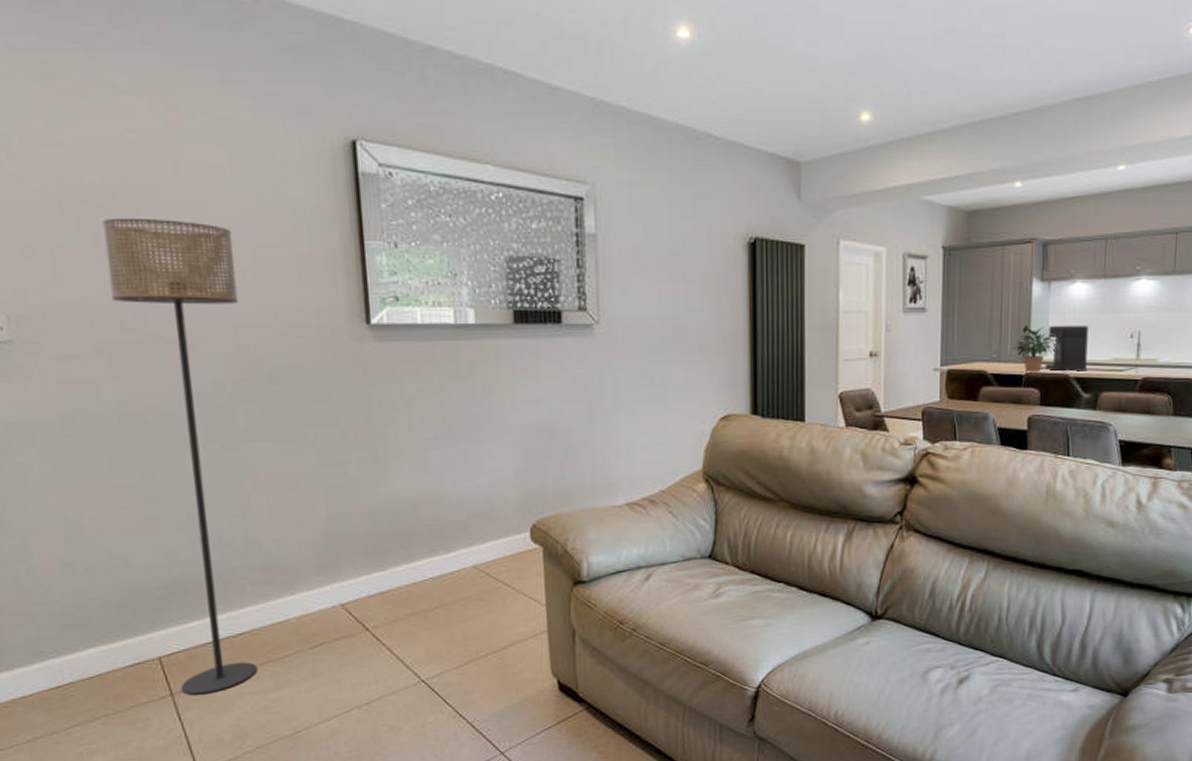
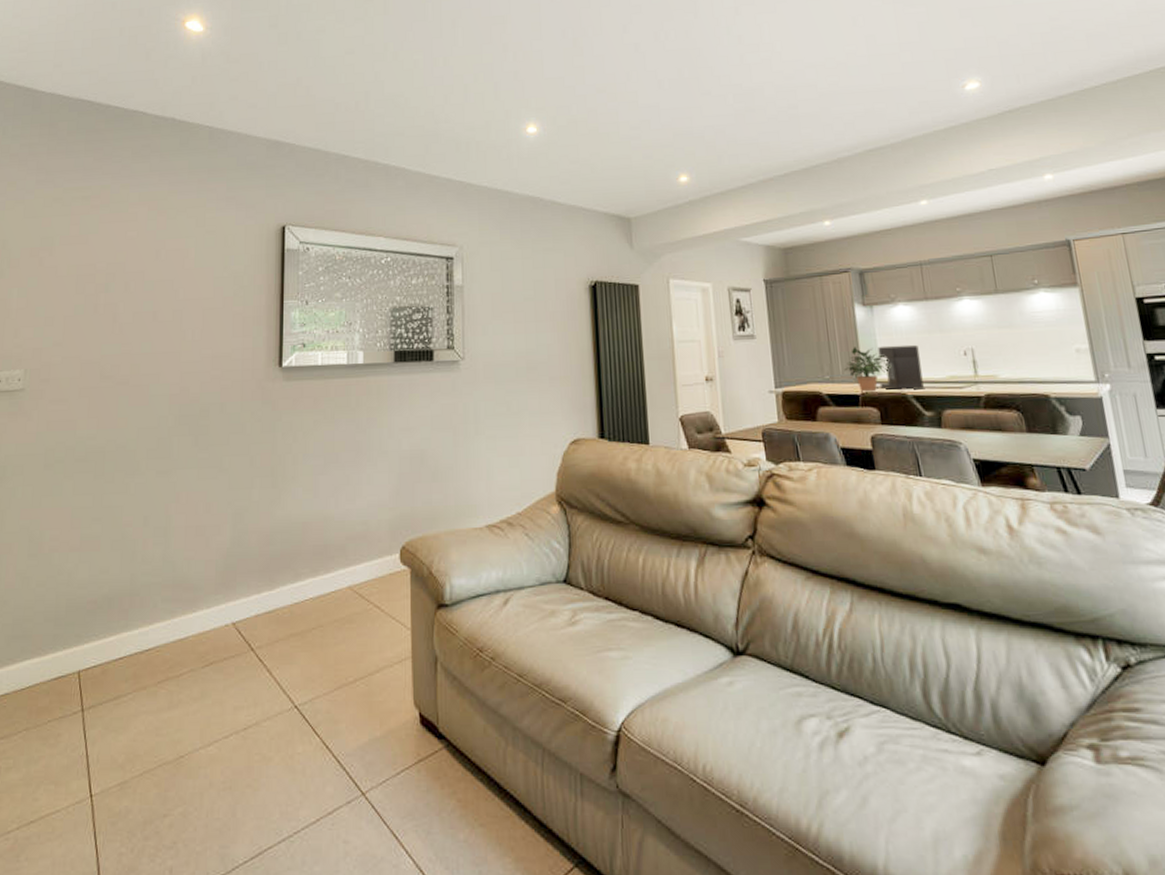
floor lamp: present [102,217,258,695] -> none [90,292,189,712]

